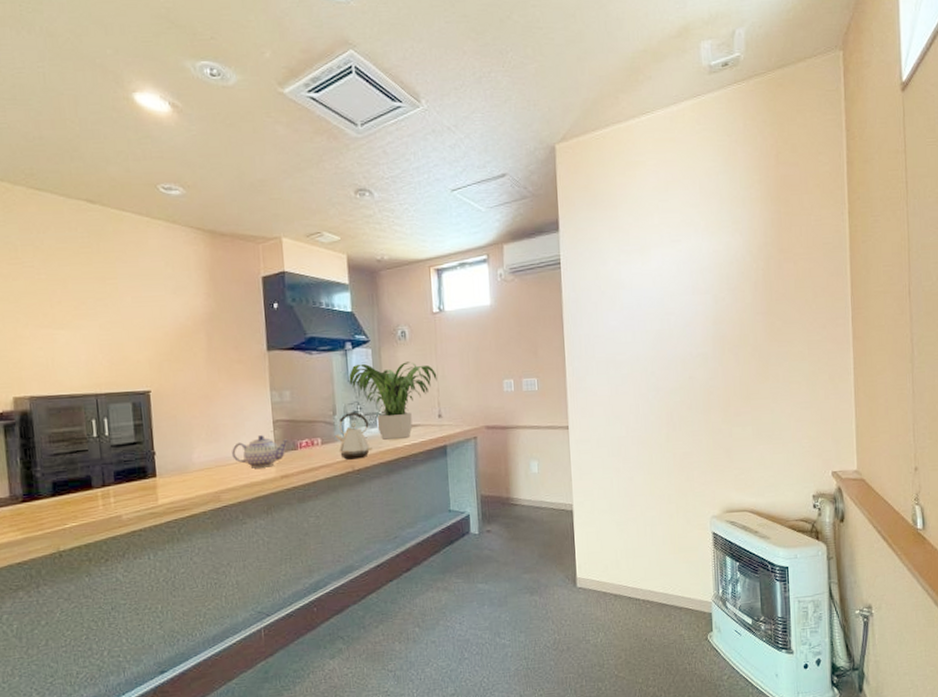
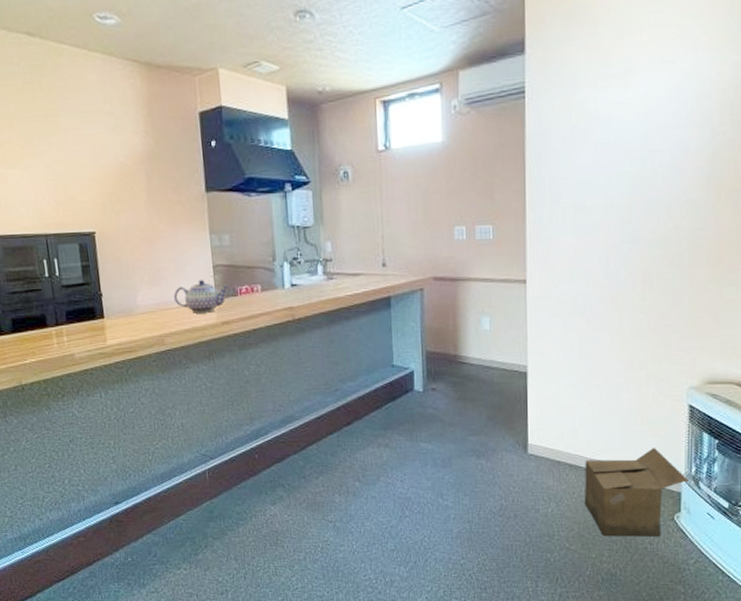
kettle: present [334,412,372,460] -> none [274,259,313,308]
potted plant: present [349,362,437,441] -> none [288,205,382,290]
cardboard box: none [628,572,717,661] -> present [584,447,689,537]

